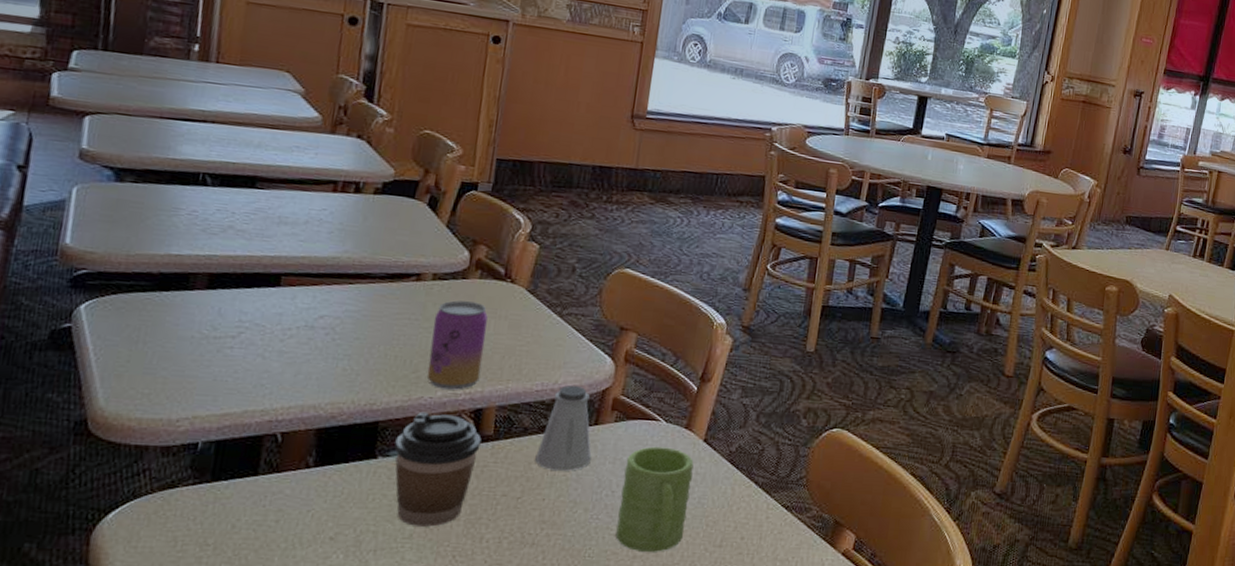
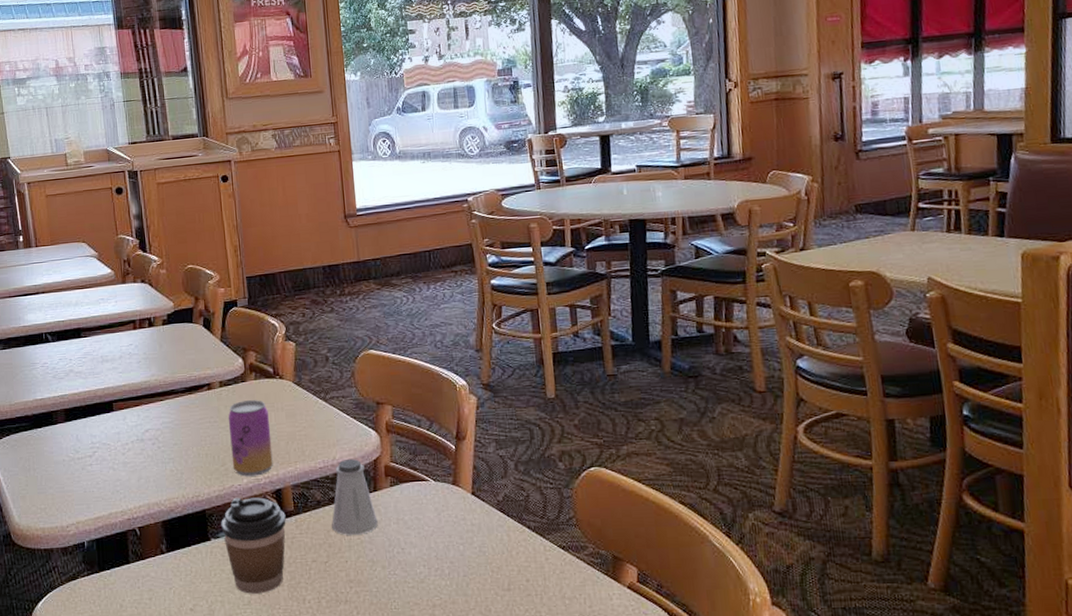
mug: present [615,446,694,552] -> none [408,503,473,600]

